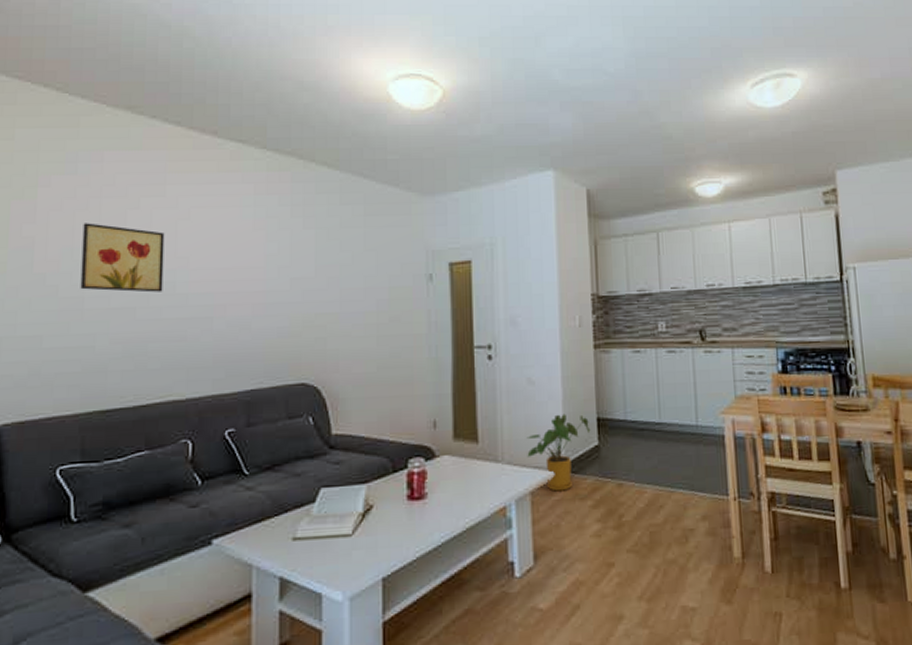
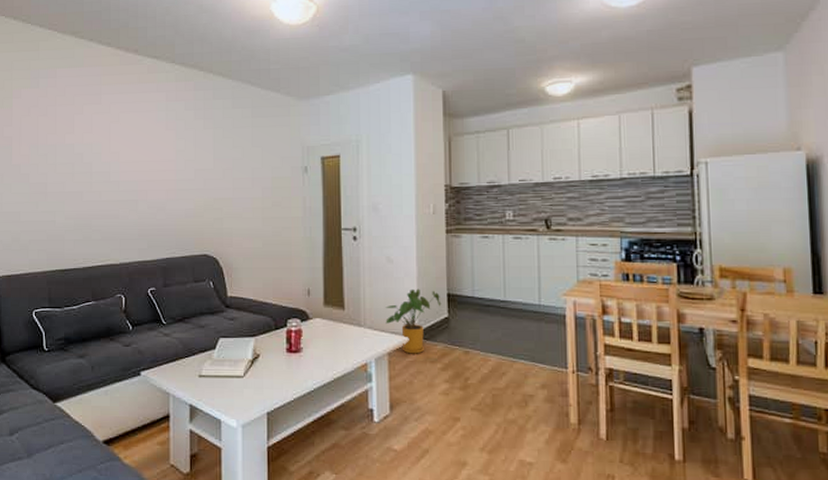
wall art: present [80,223,165,293] -> none [44,125,101,180]

